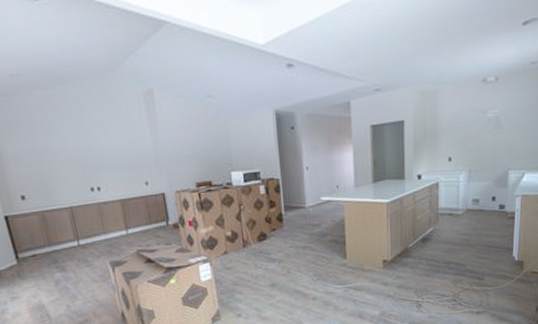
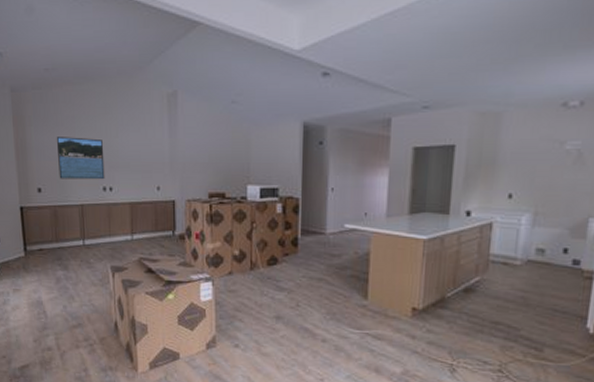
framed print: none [32,141,91,185] -> present [56,137,105,180]

